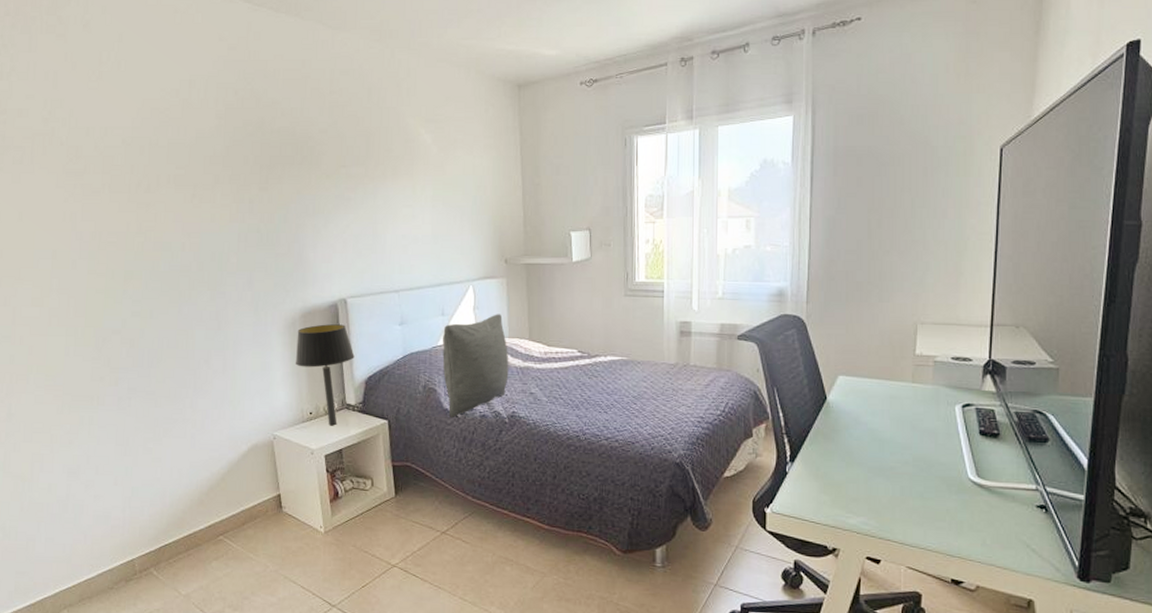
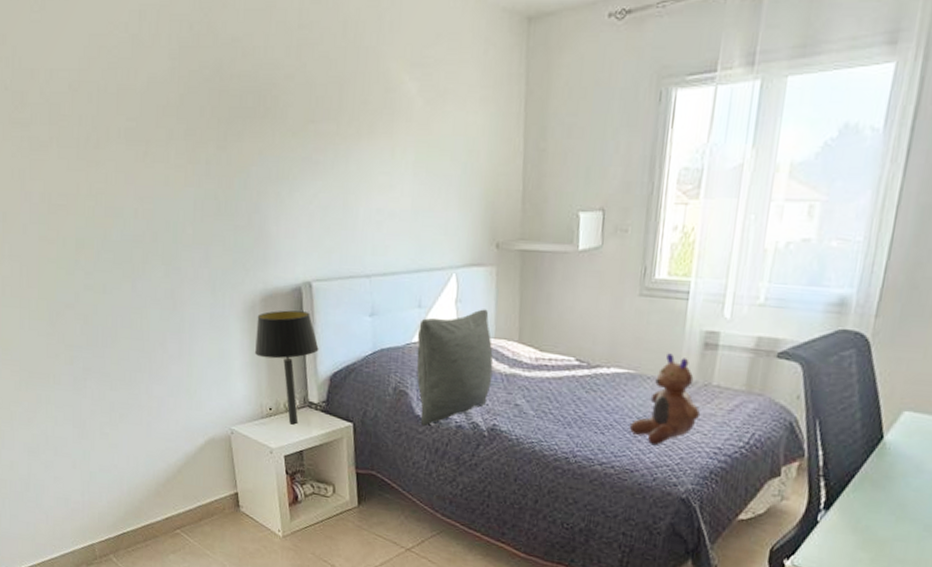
toy: none [627,341,684,418] -> present [629,353,701,445]

